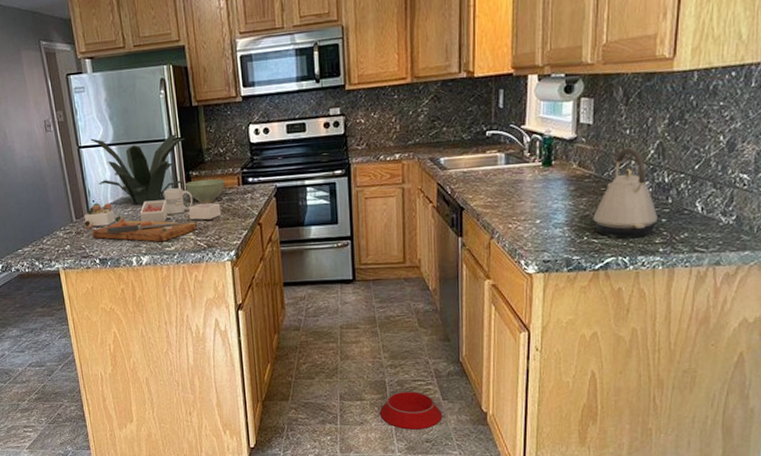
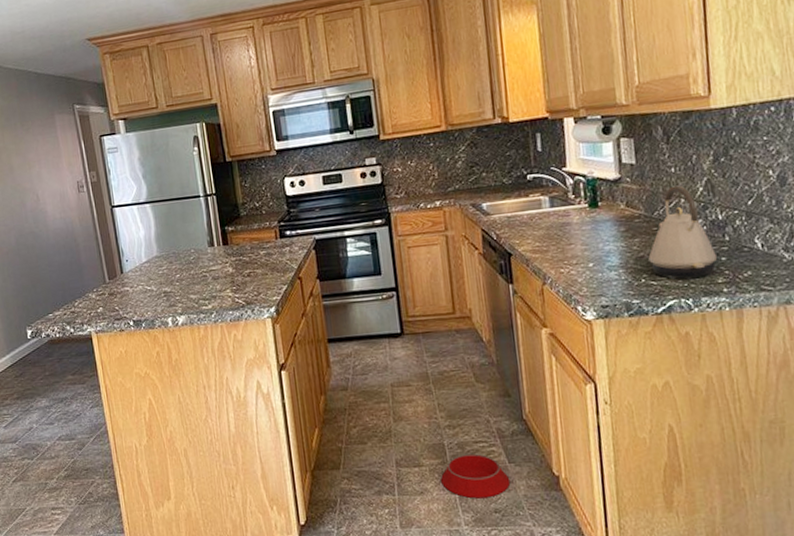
cutting board: present [83,199,222,242] -> none [117,256,260,301]
plant: present [90,134,185,205] -> none [124,189,220,263]
mug: present [163,188,194,215] -> none [199,243,230,272]
bowl: present [184,178,225,204] -> none [220,233,262,260]

